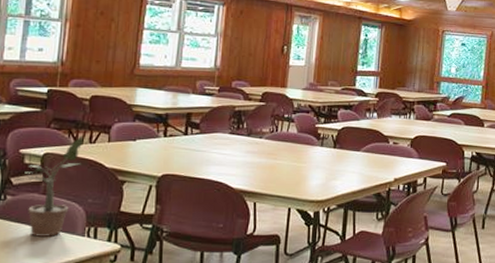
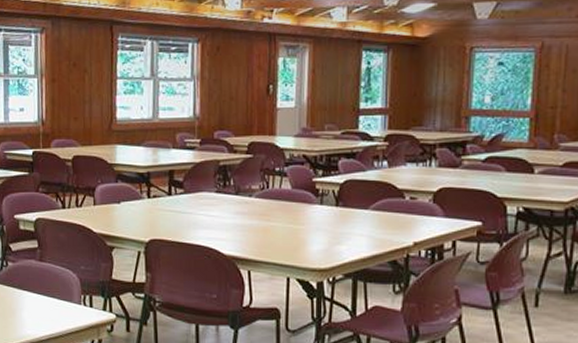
potted plant: present [16,135,84,237] -> none [14,199,71,304]

